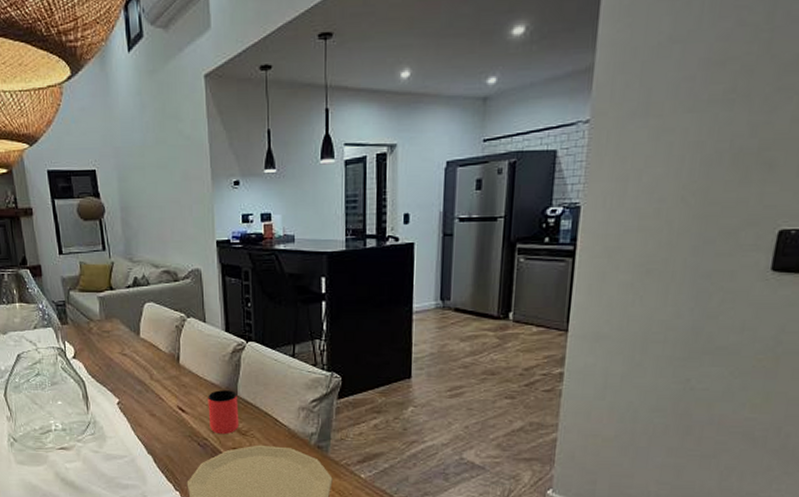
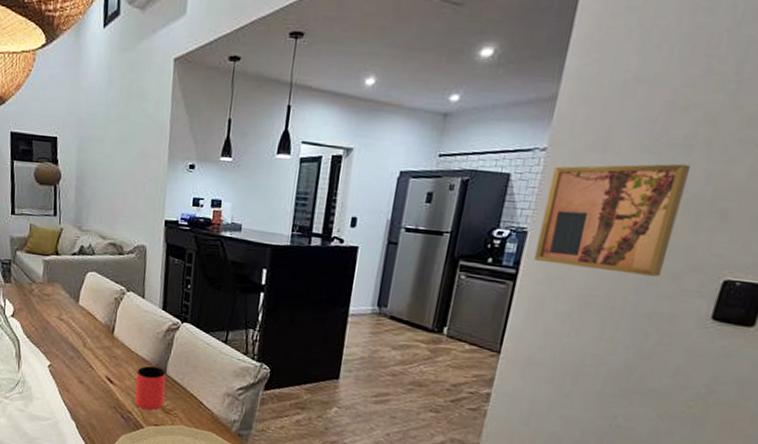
wall art: none [590,119,734,236] -> present [534,163,691,277]

